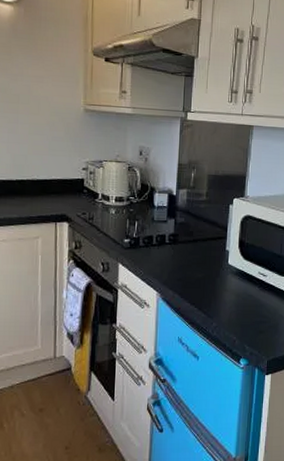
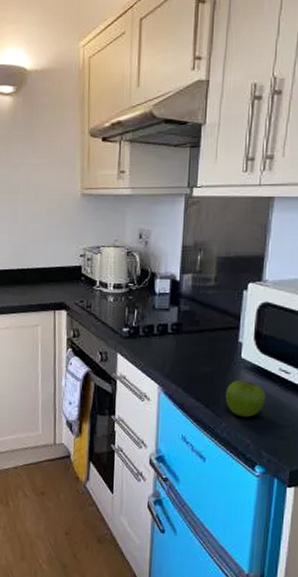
fruit: none [215,283,248,317] -> present [225,380,266,418]

